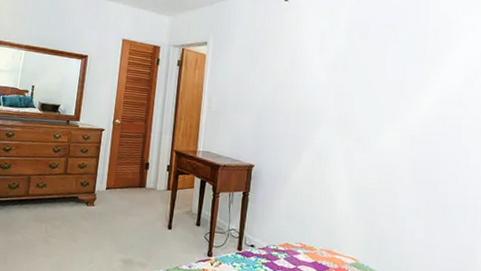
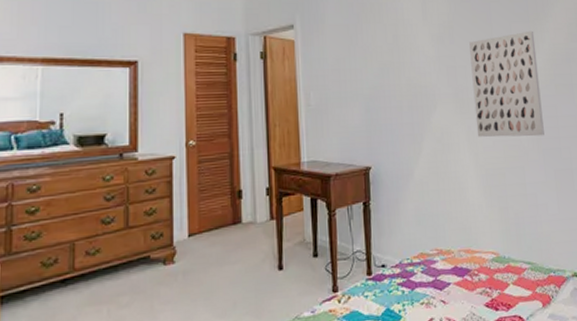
wall art: none [354,72,428,169] -> present [469,30,545,137]

